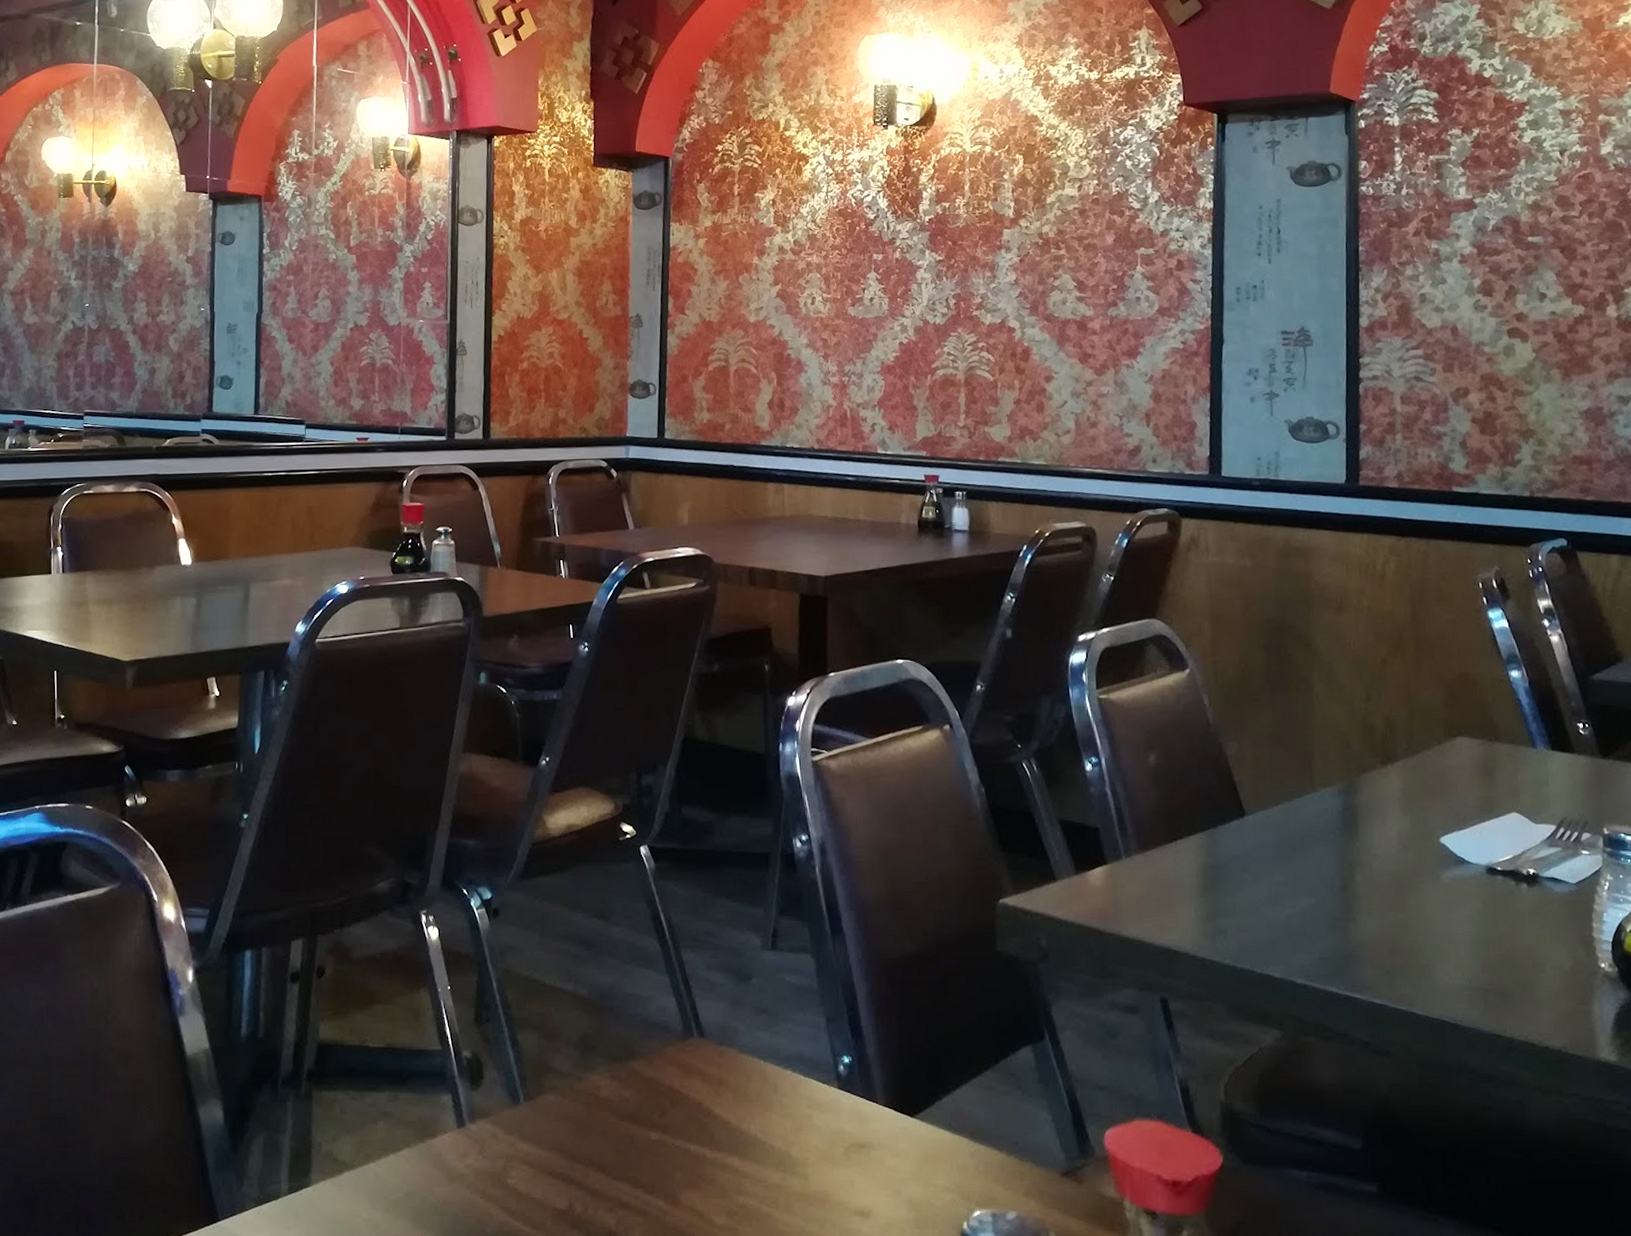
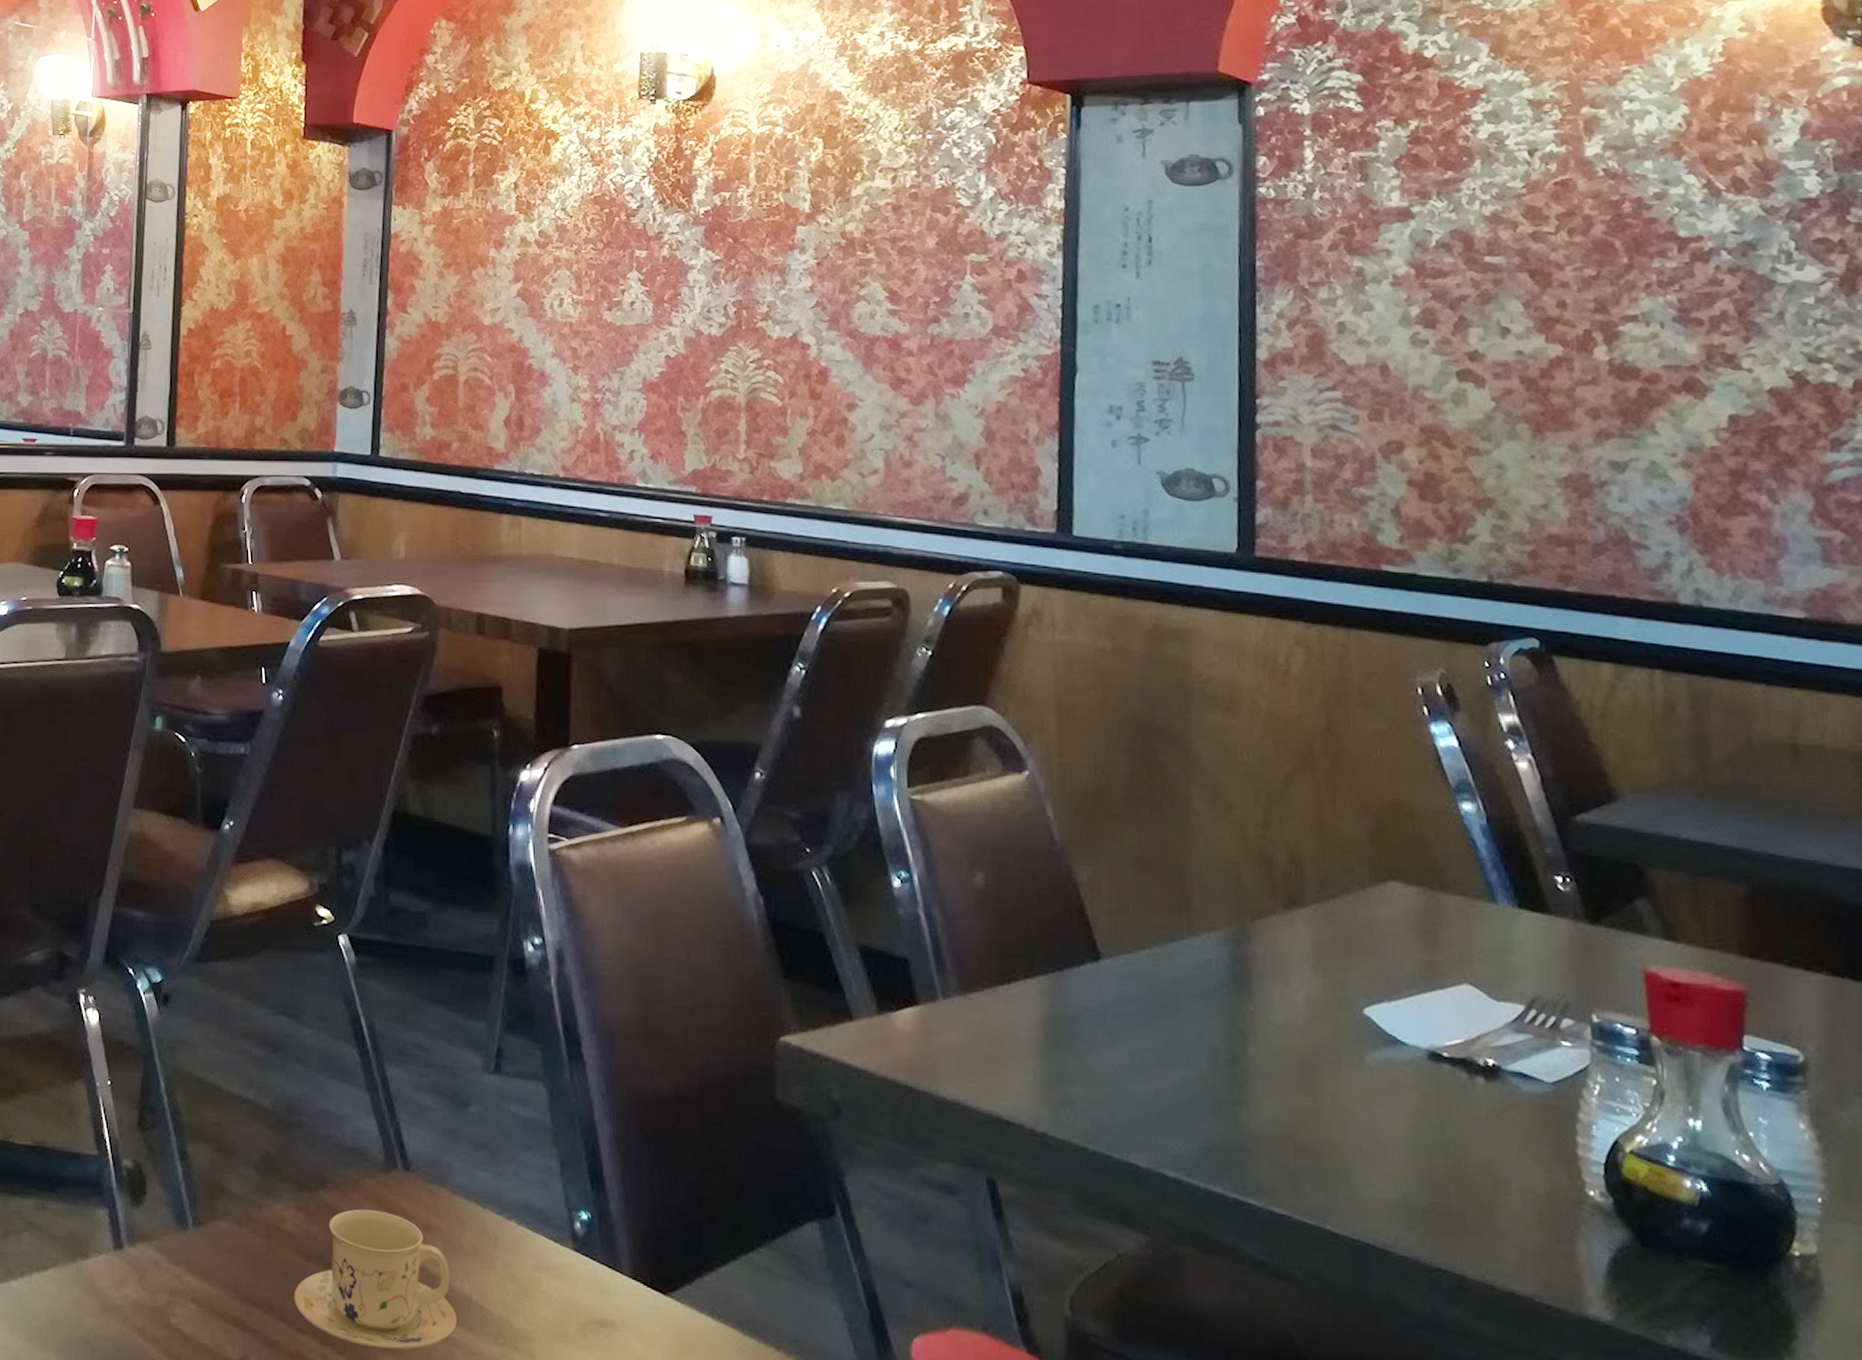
cup and saucer: none [610,1073,745,1185] -> present [294,1209,457,1350]

